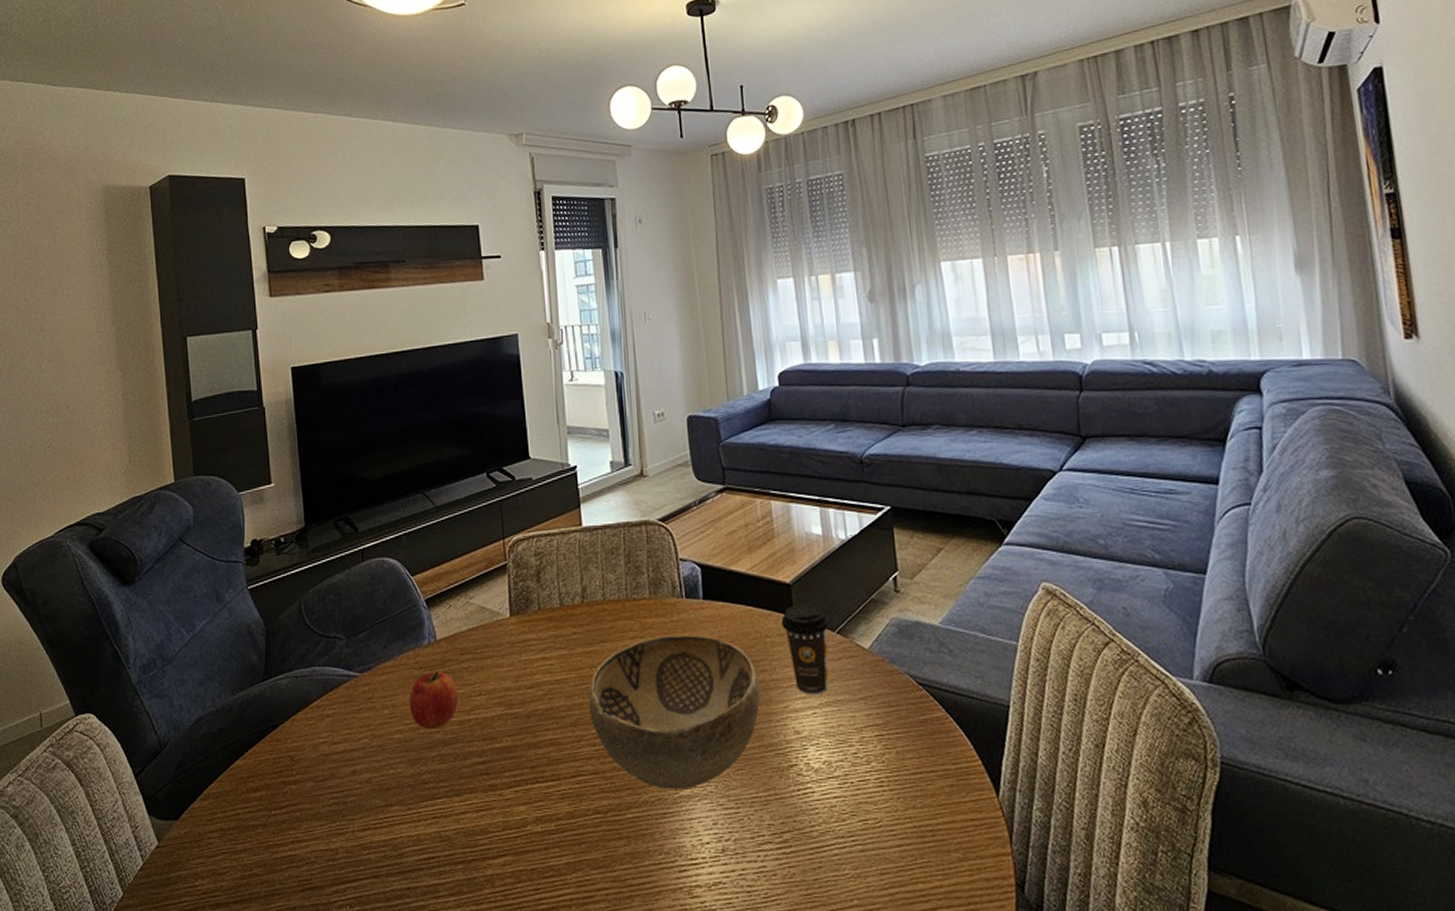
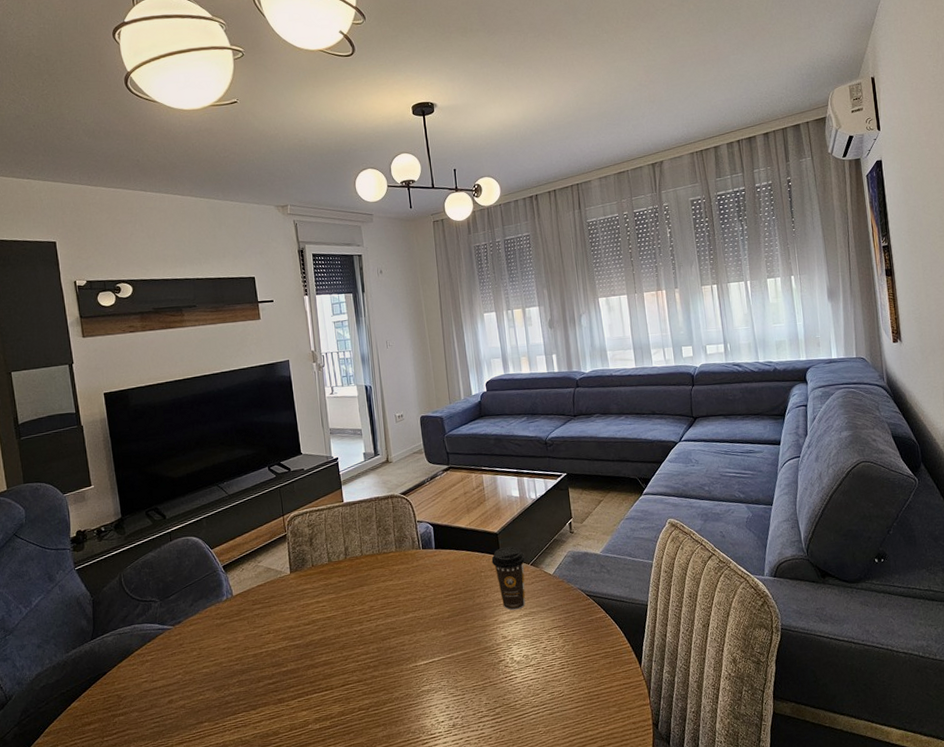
fruit: present [409,671,459,730] -> none [212,618,252,663]
decorative bowl: present [588,634,761,790] -> none [352,575,478,688]

